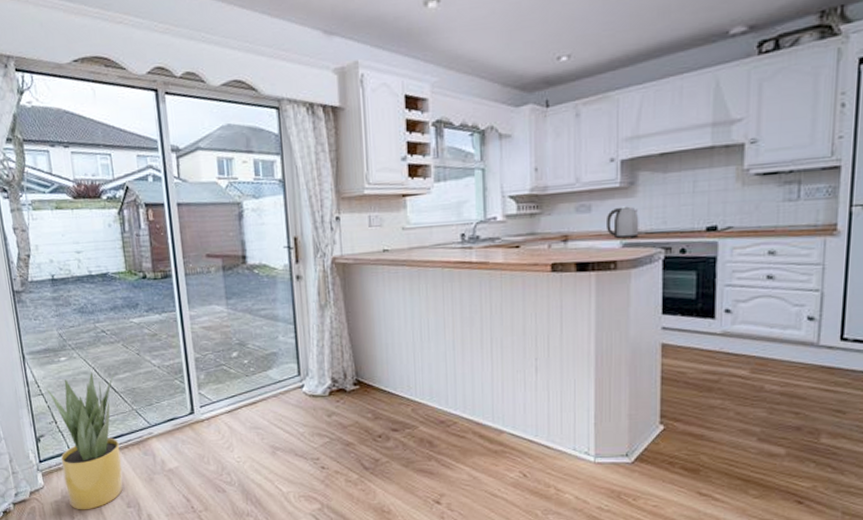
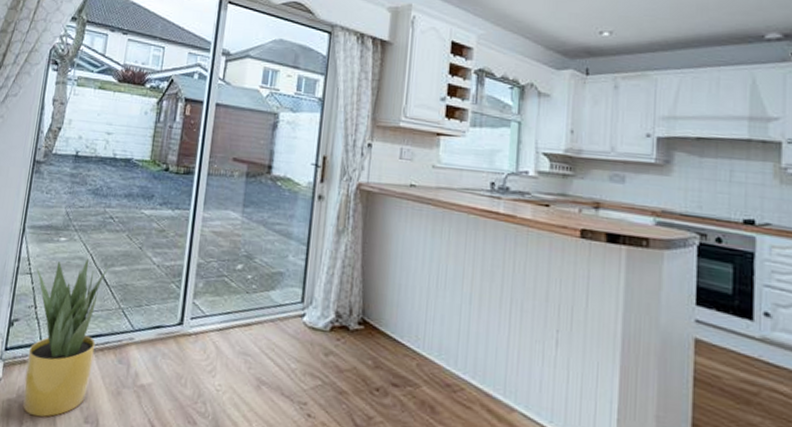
kettle: present [607,206,639,239] -> none [640,183,674,218]

